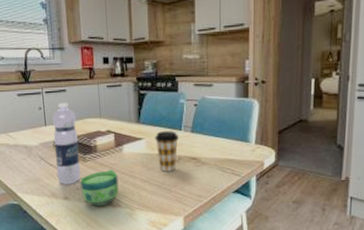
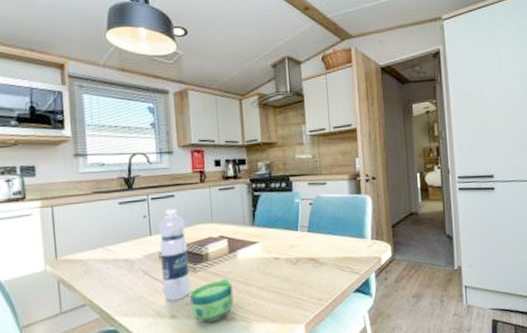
coffee cup: present [155,131,179,172] -> none [271,232,295,276]

